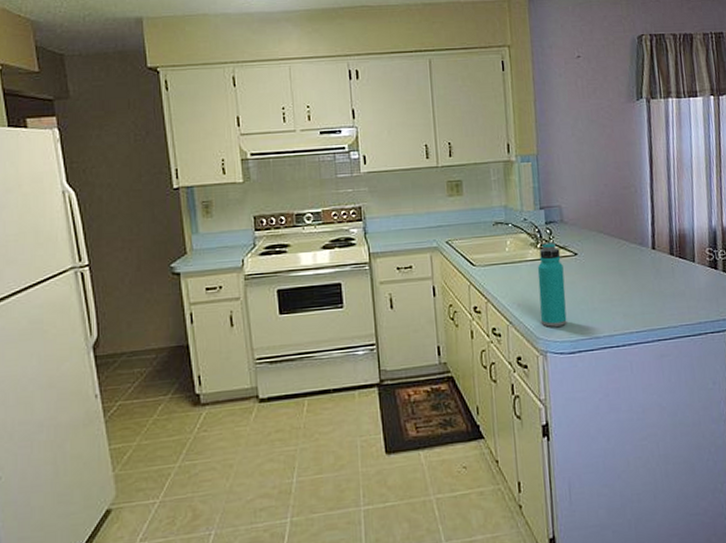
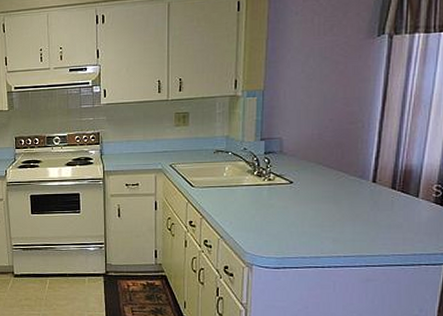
water bottle: present [537,241,567,327] -> none [250,170,277,244]

